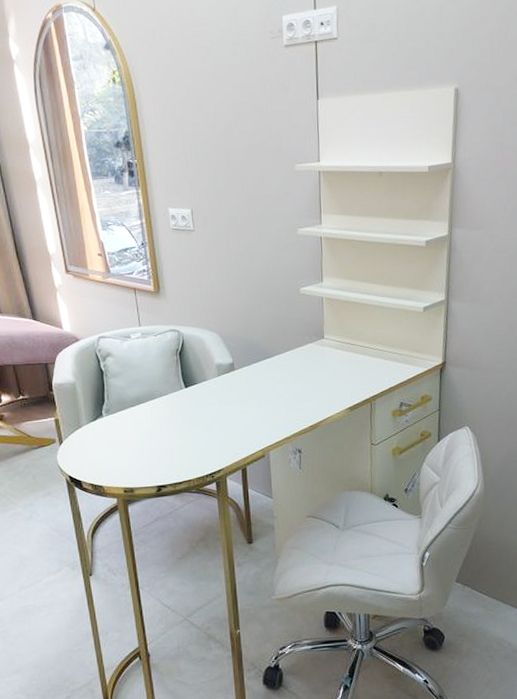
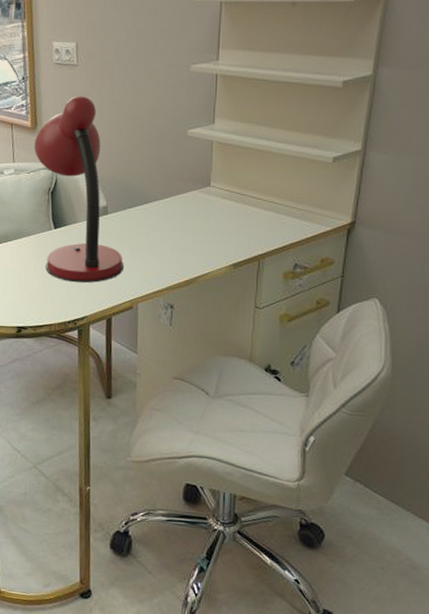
desk lamp: none [158,260,254,438] -> present [34,96,125,284]

